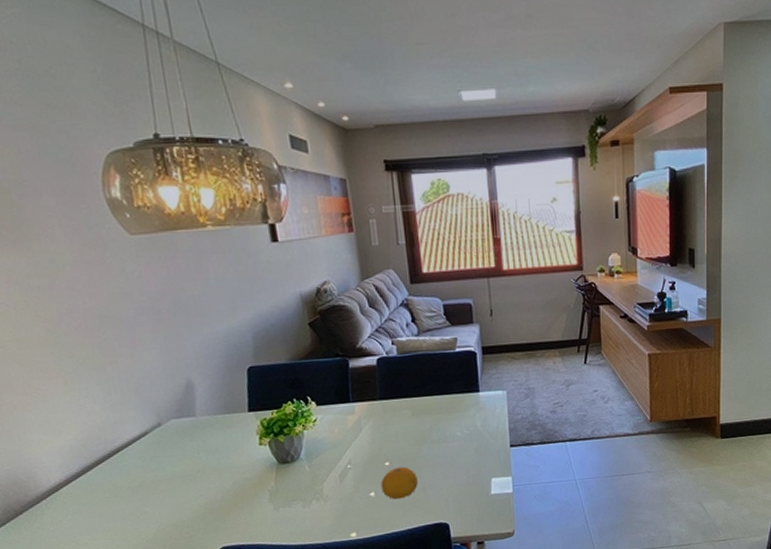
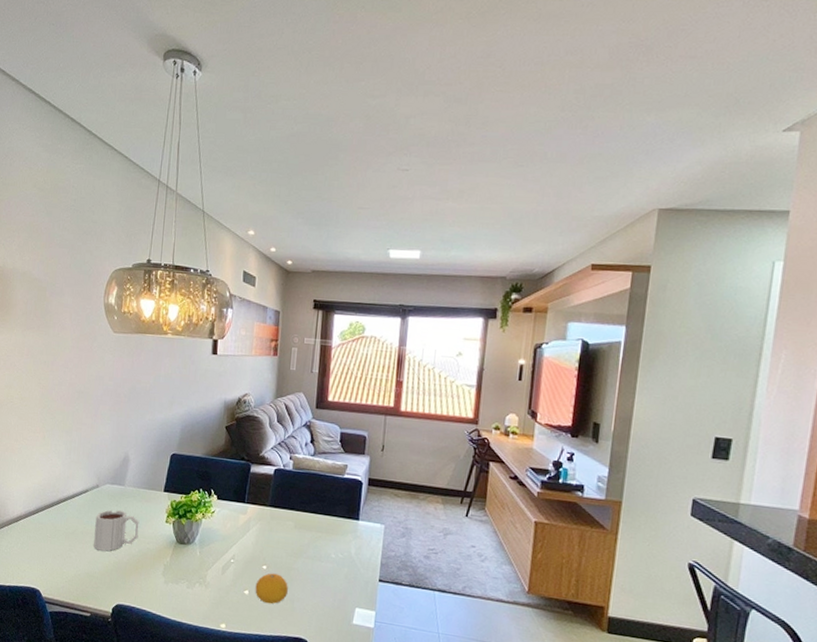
mug: none [167,444,229,496] -> present [94,509,140,551]

